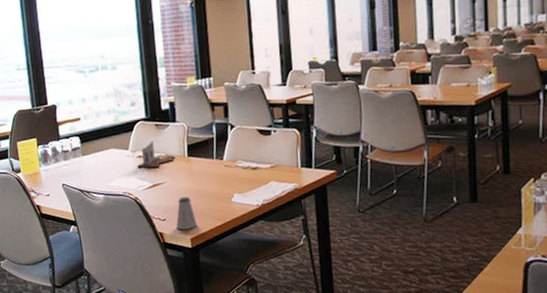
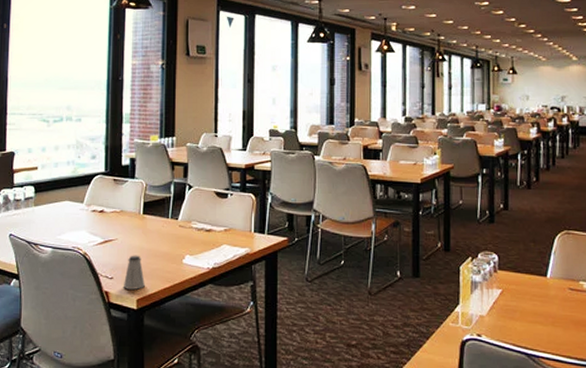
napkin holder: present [137,140,175,169] -> none [90,195,130,224]

